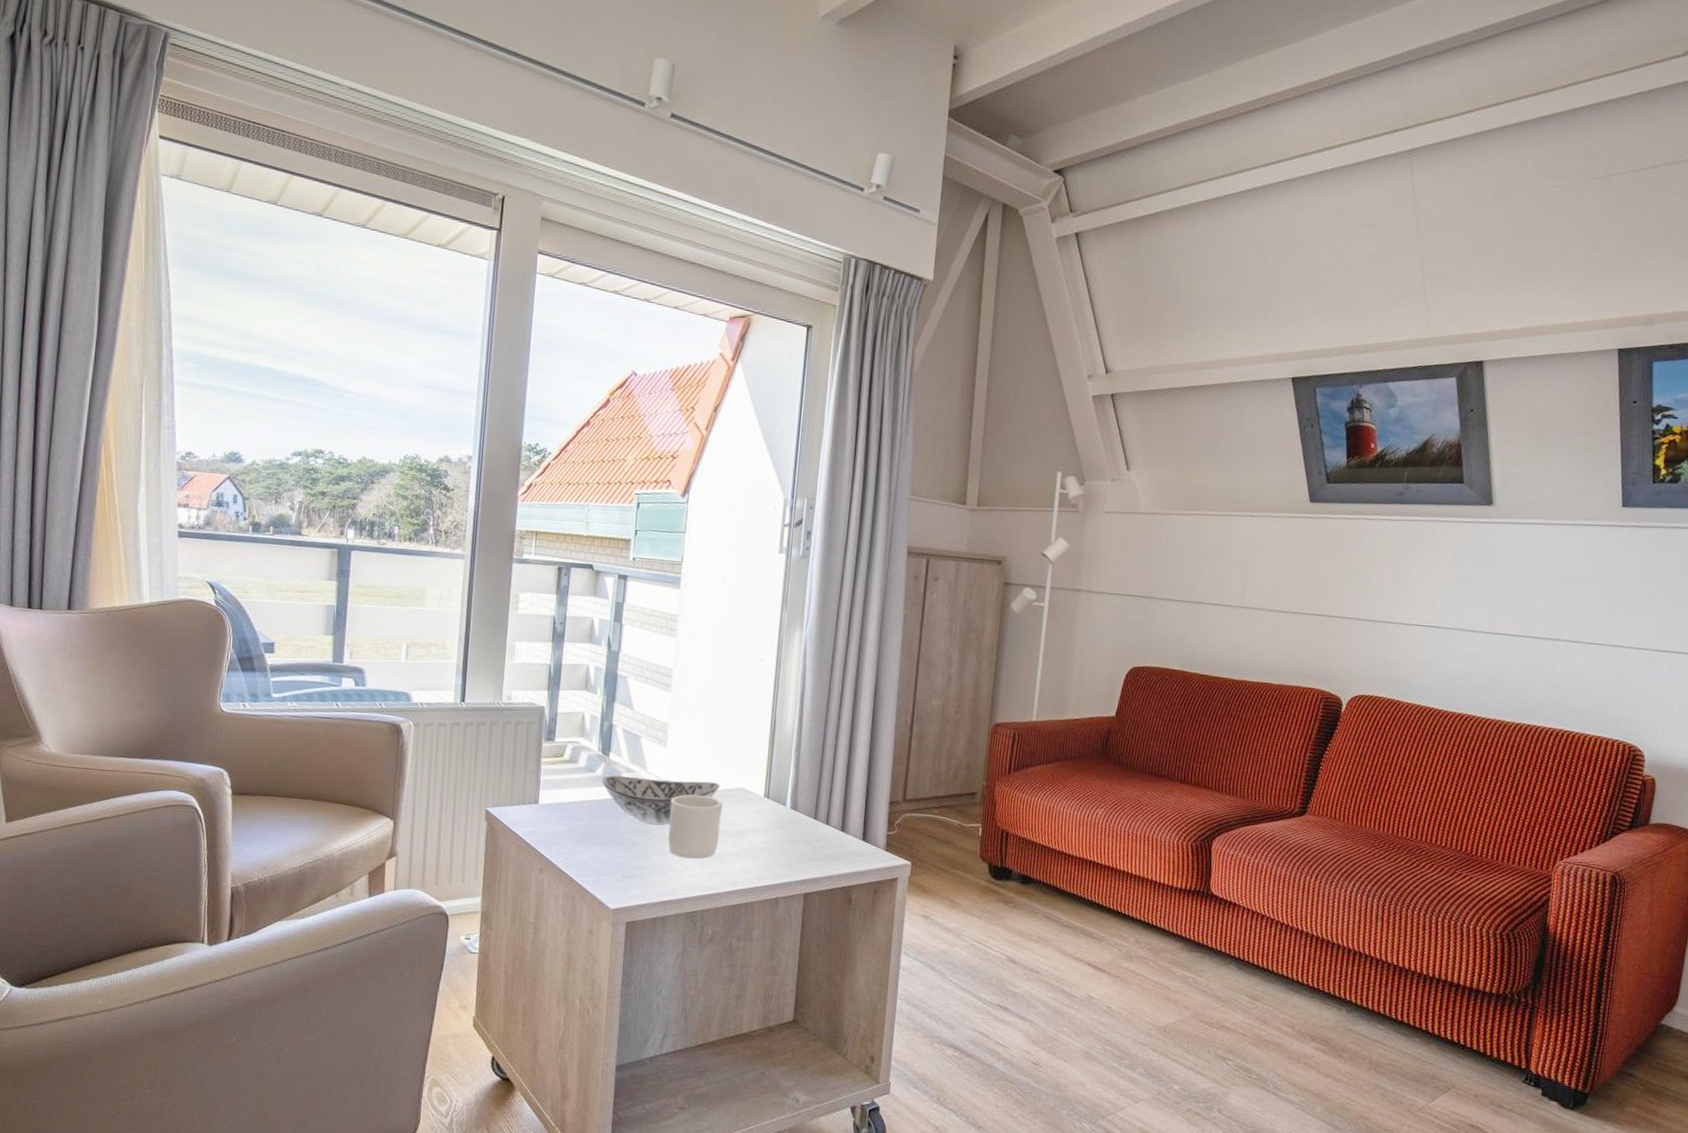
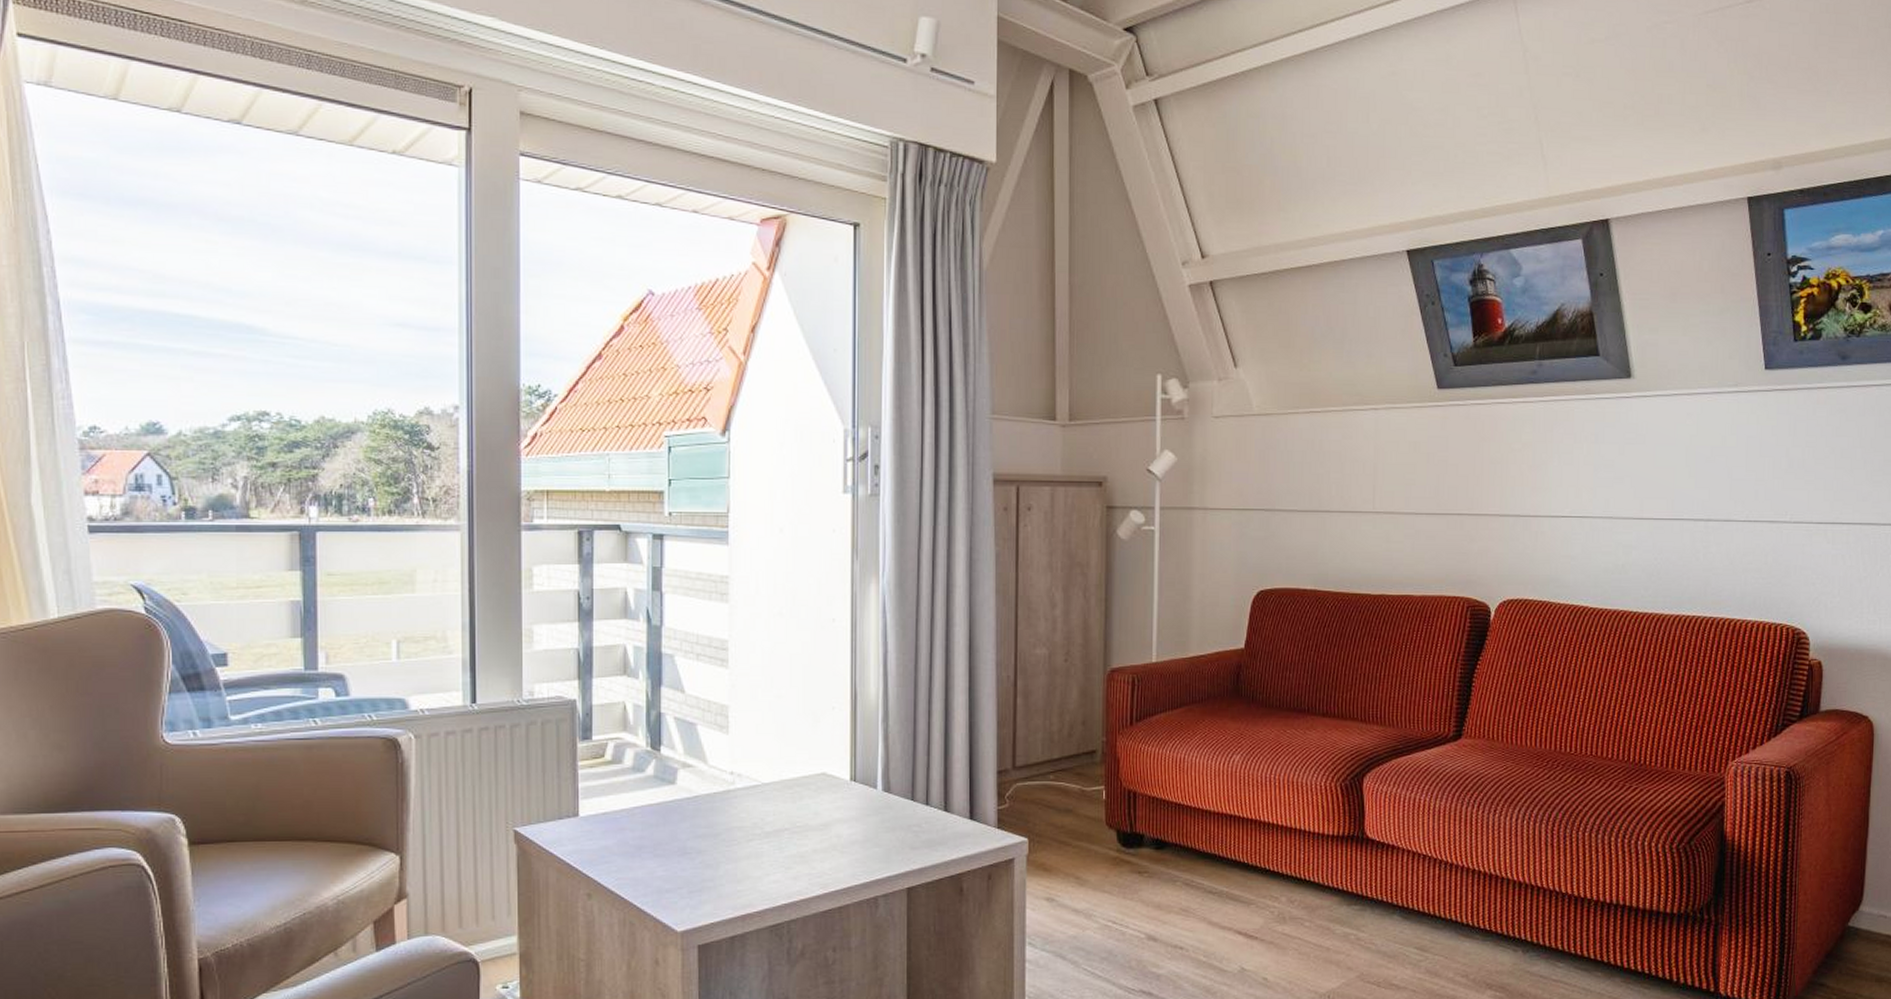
decorative bowl: present [601,775,720,825] -> none [653,769,797,826]
mug: present [668,794,723,859] -> none [739,785,803,862]

